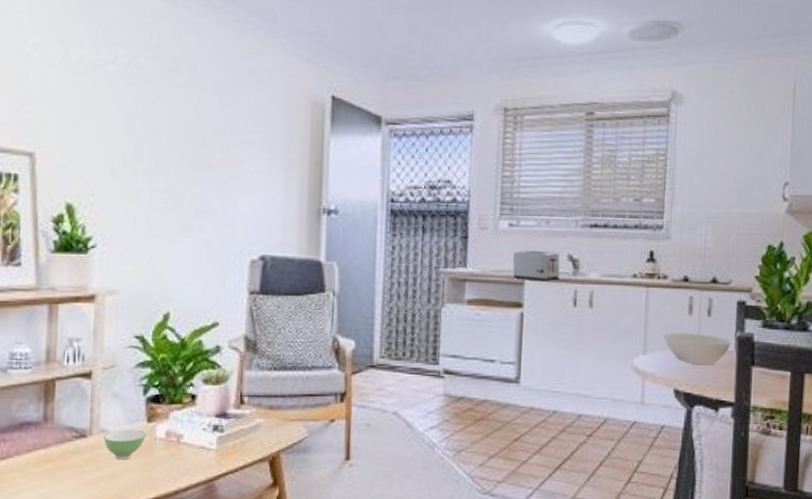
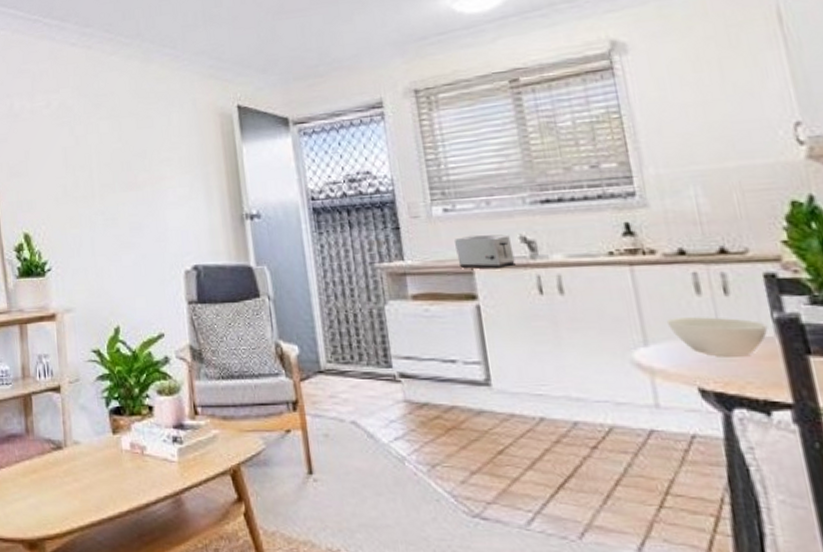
bowl: present [104,429,146,460] -> none [77,441,114,472]

